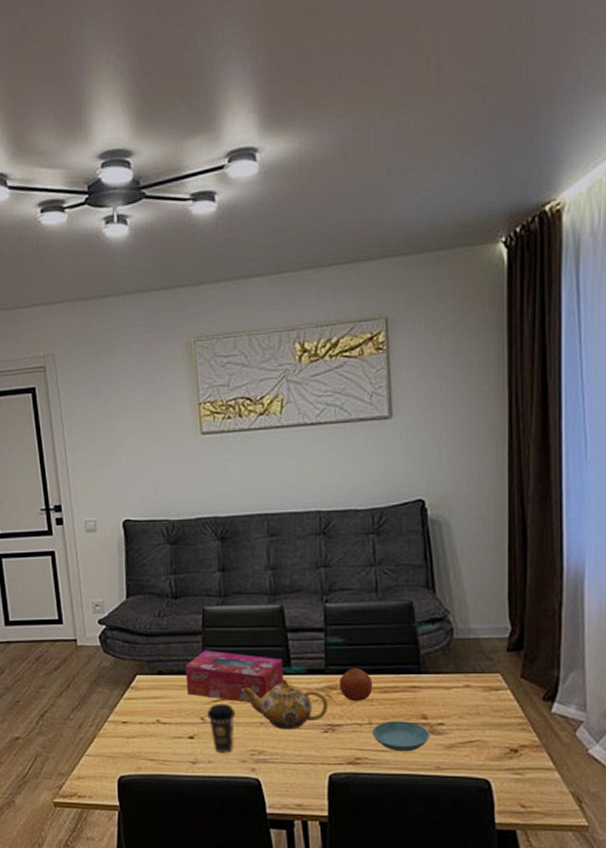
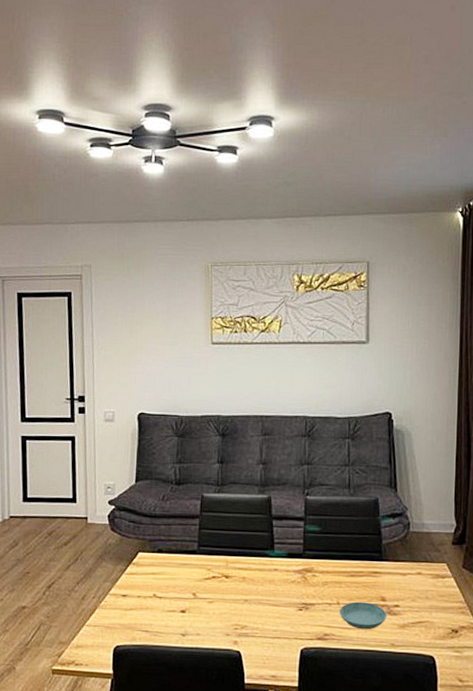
tissue box: present [185,650,284,703] -> none [182,532,268,582]
coffee cup: present [207,703,236,754] -> none [199,580,224,627]
teapot: present [242,680,329,730] -> none [230,562,304,608]
fruit: present [338,668,373,701] -> none [313,554,342,583]

